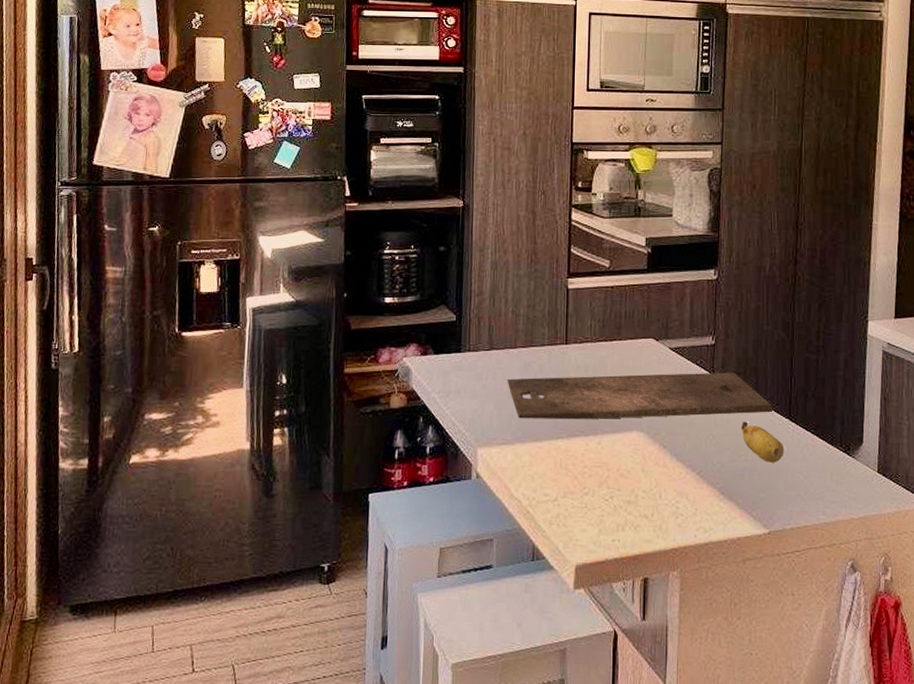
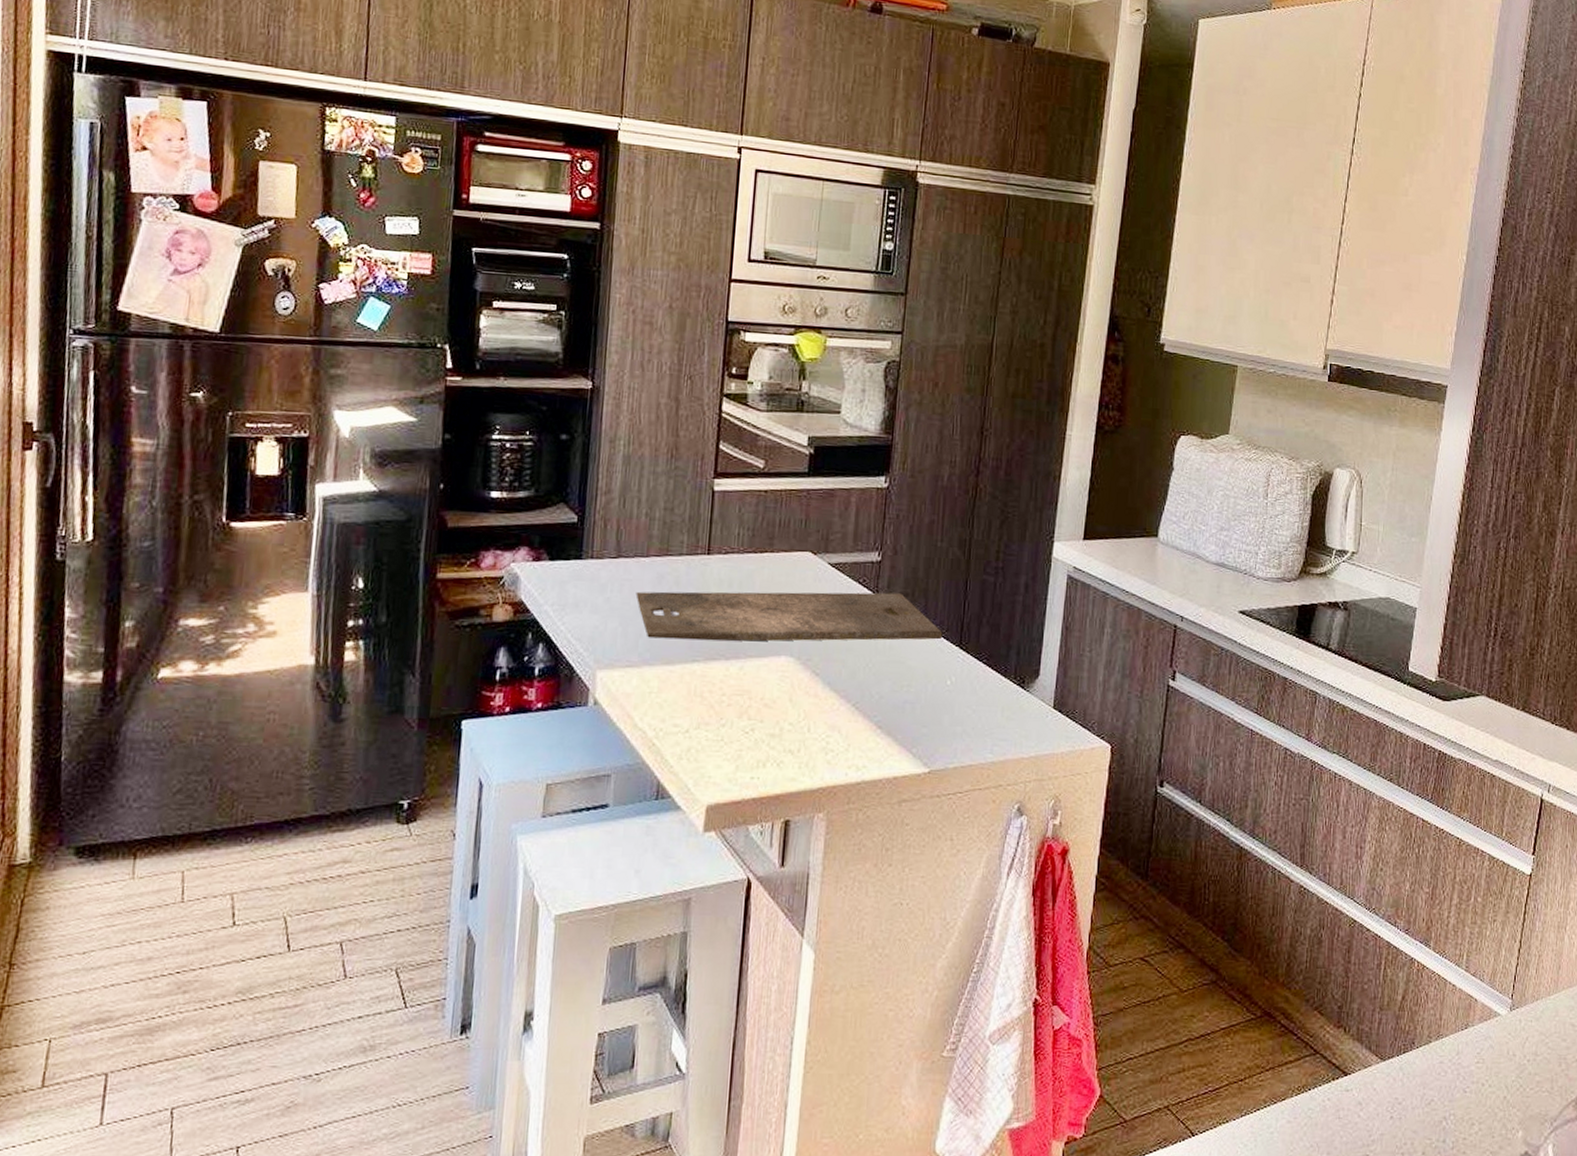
banana: present [741,421,784,463] -> none [905,648,952,695]

